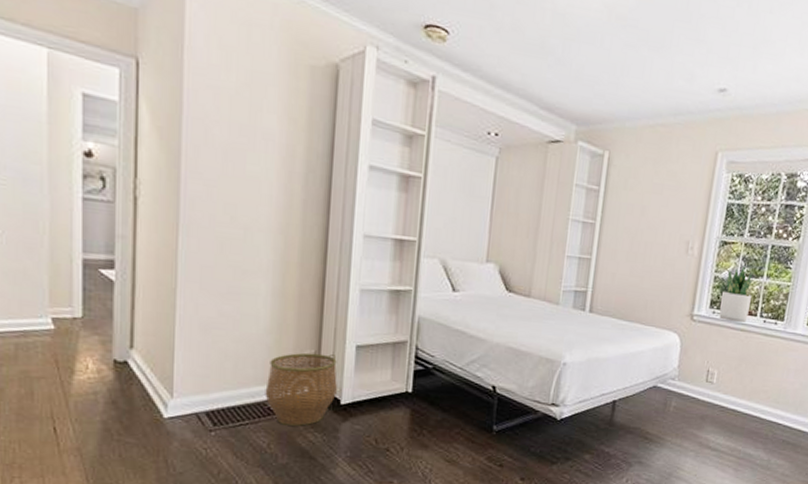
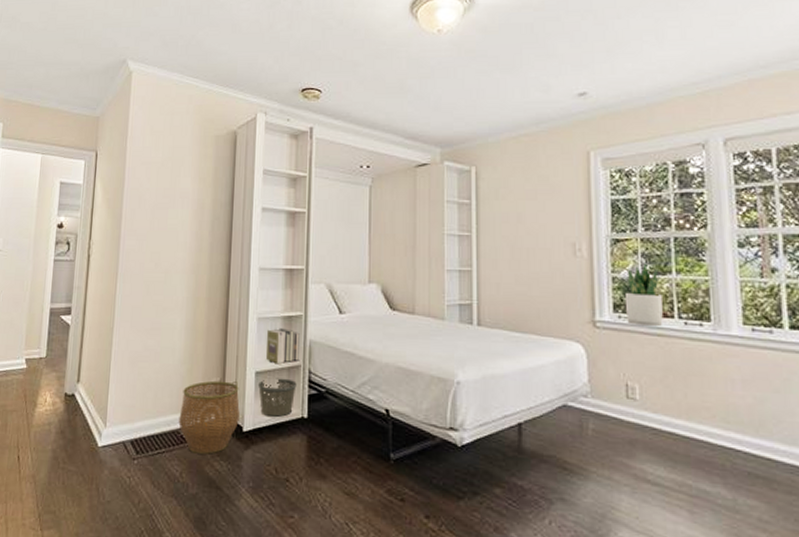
basket: none [359,352,402,391] -> present [258,378,297,417]
books: none [368,301,408,339] -> present [265,328,300,365]

